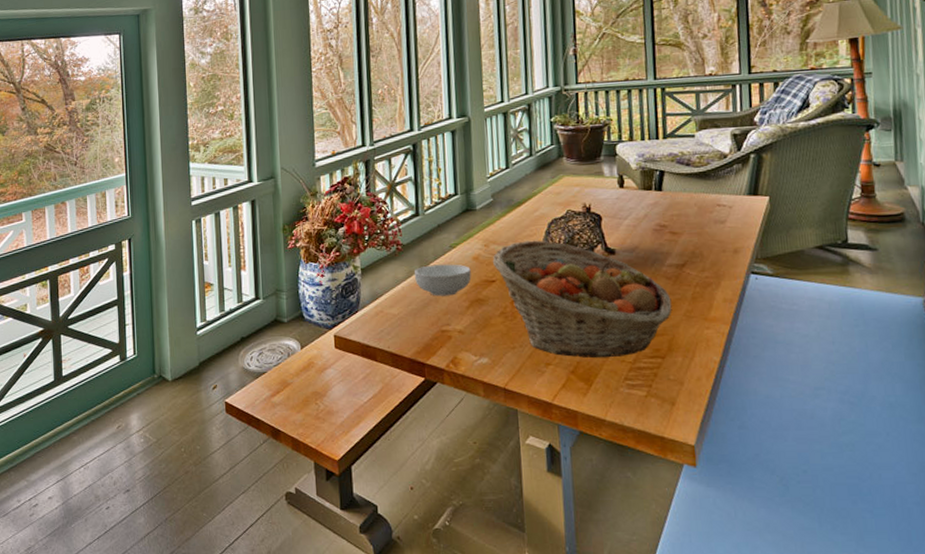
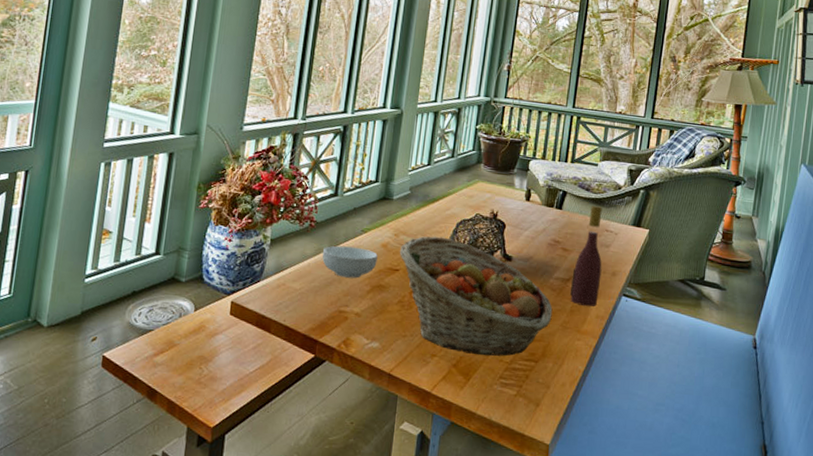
wine bottle: none [686,179,723,291] -> present [569,205,603,307]

